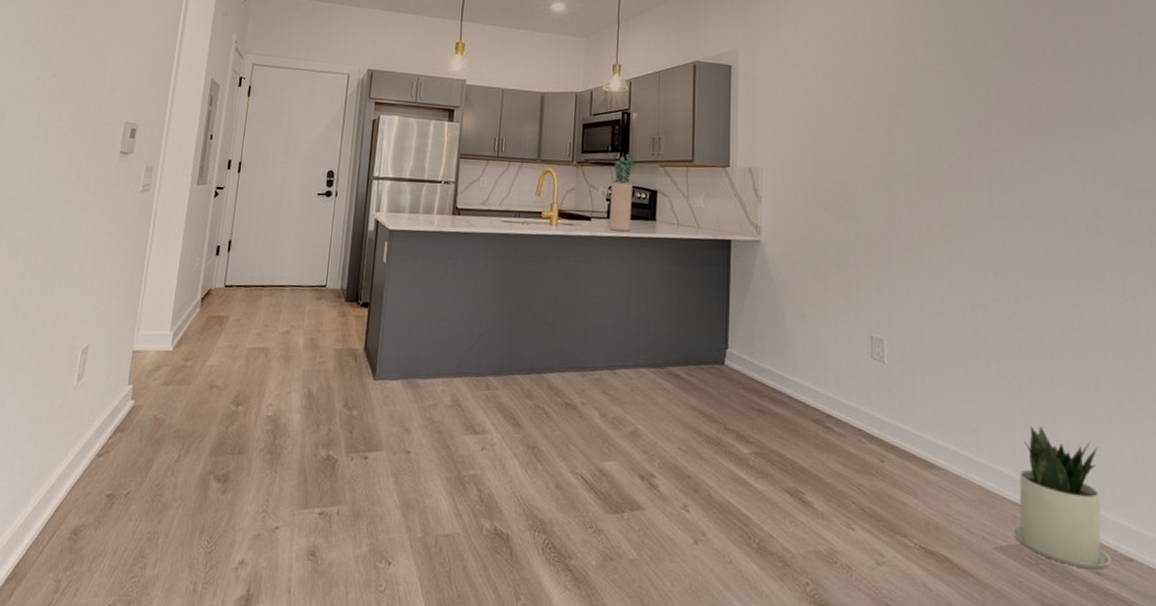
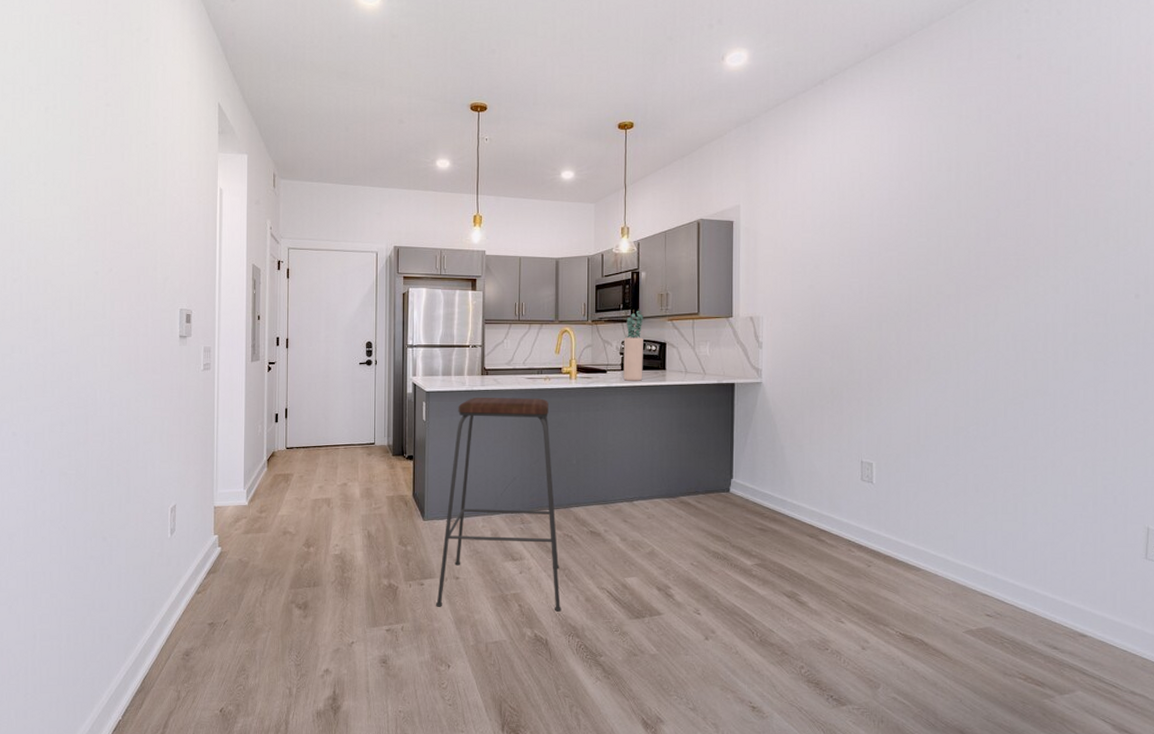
bar stool: none [380,240,528,500] -> present [436,398,562,612]
planter: present [1012,425,1112,570] -> none [981,530,1067,645]

